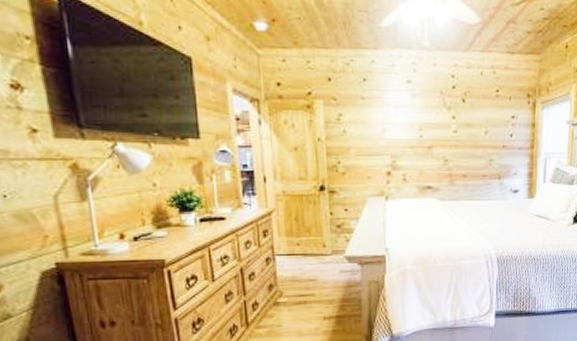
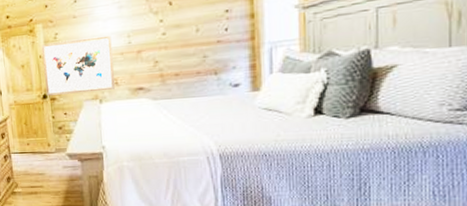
wall art: none [321,124,402,187] -> present [41,35,115,96]

